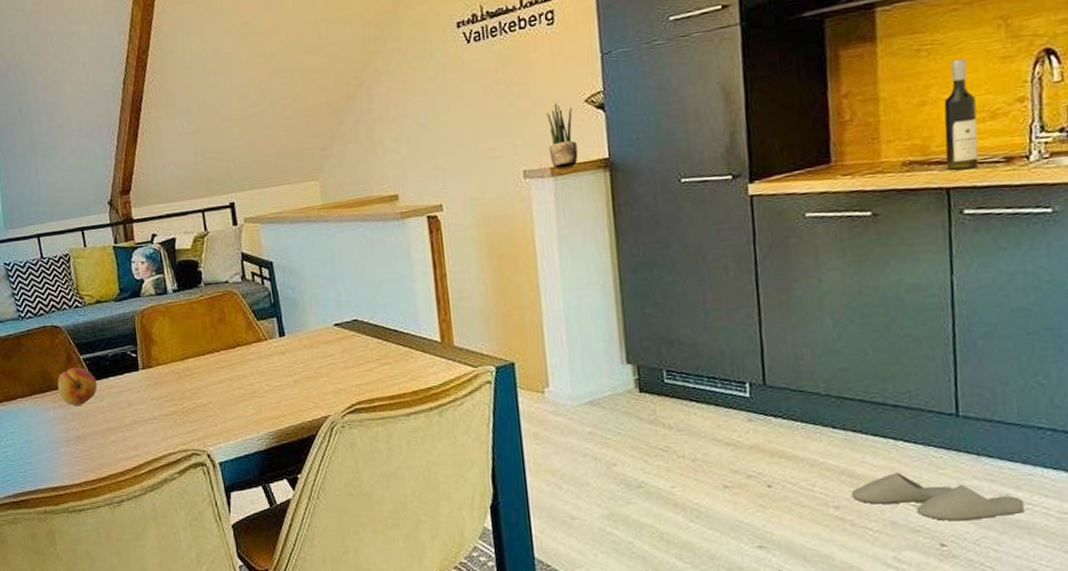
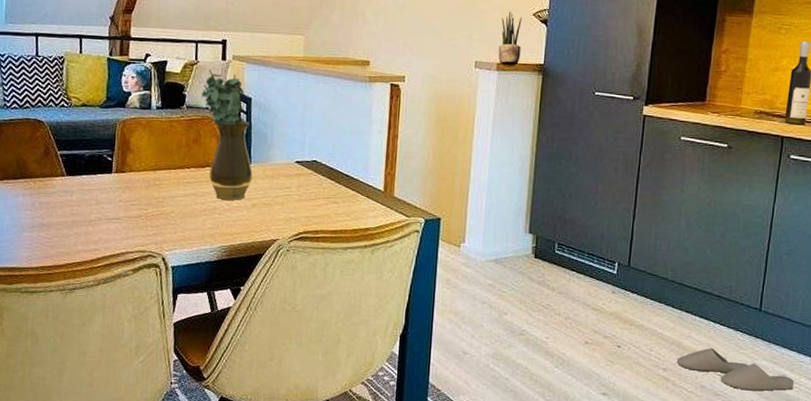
fruit: present [57,367,98,406] -> none [31,161,70,196]
vase: none [218,238,290,381] -> present [201,70,253,200]

